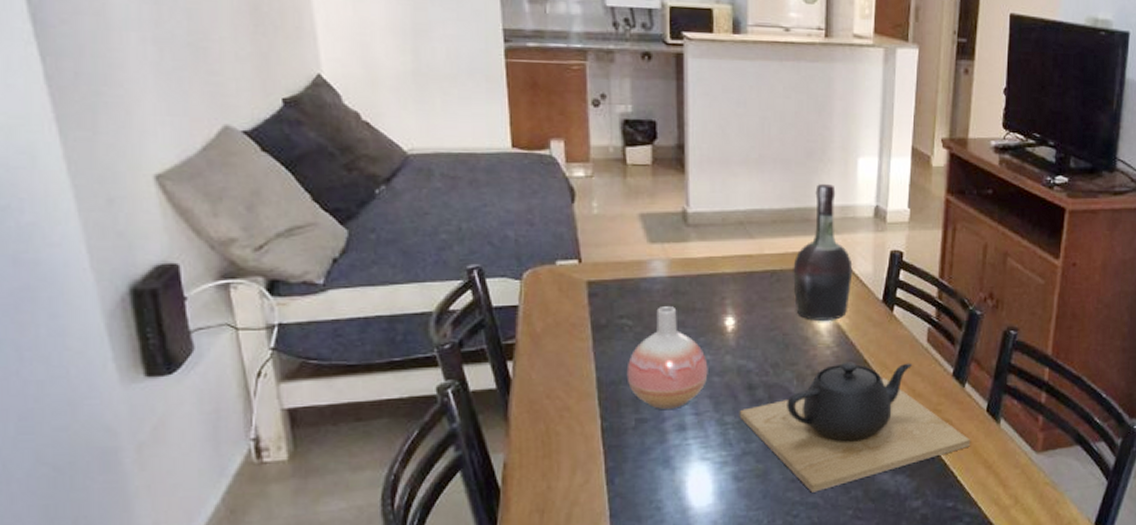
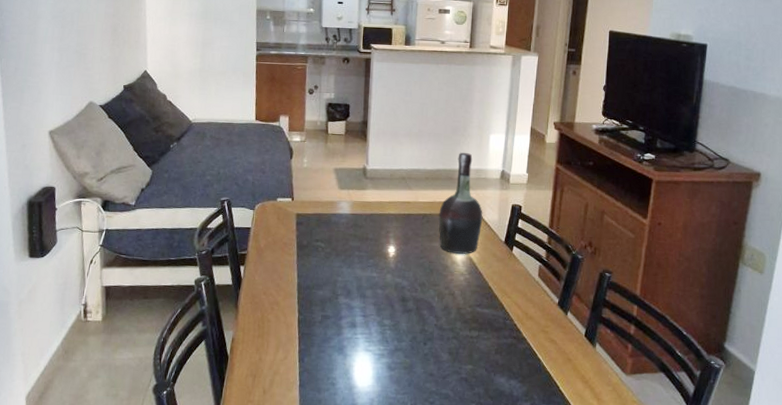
vase: present [626,306,708,409] -> none [318,235,375,311]
teapot: present [739,361,971,493] -> none [394,286,572,386]

